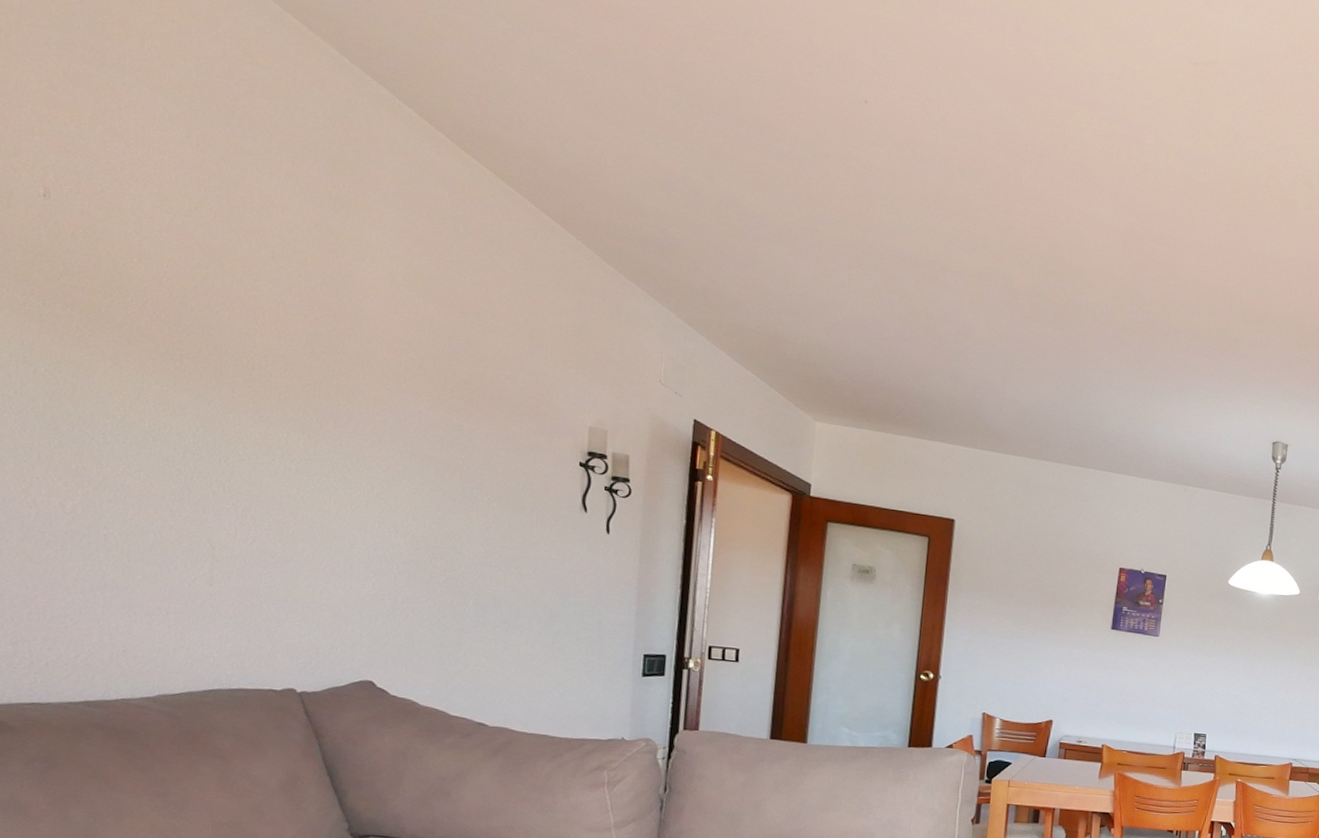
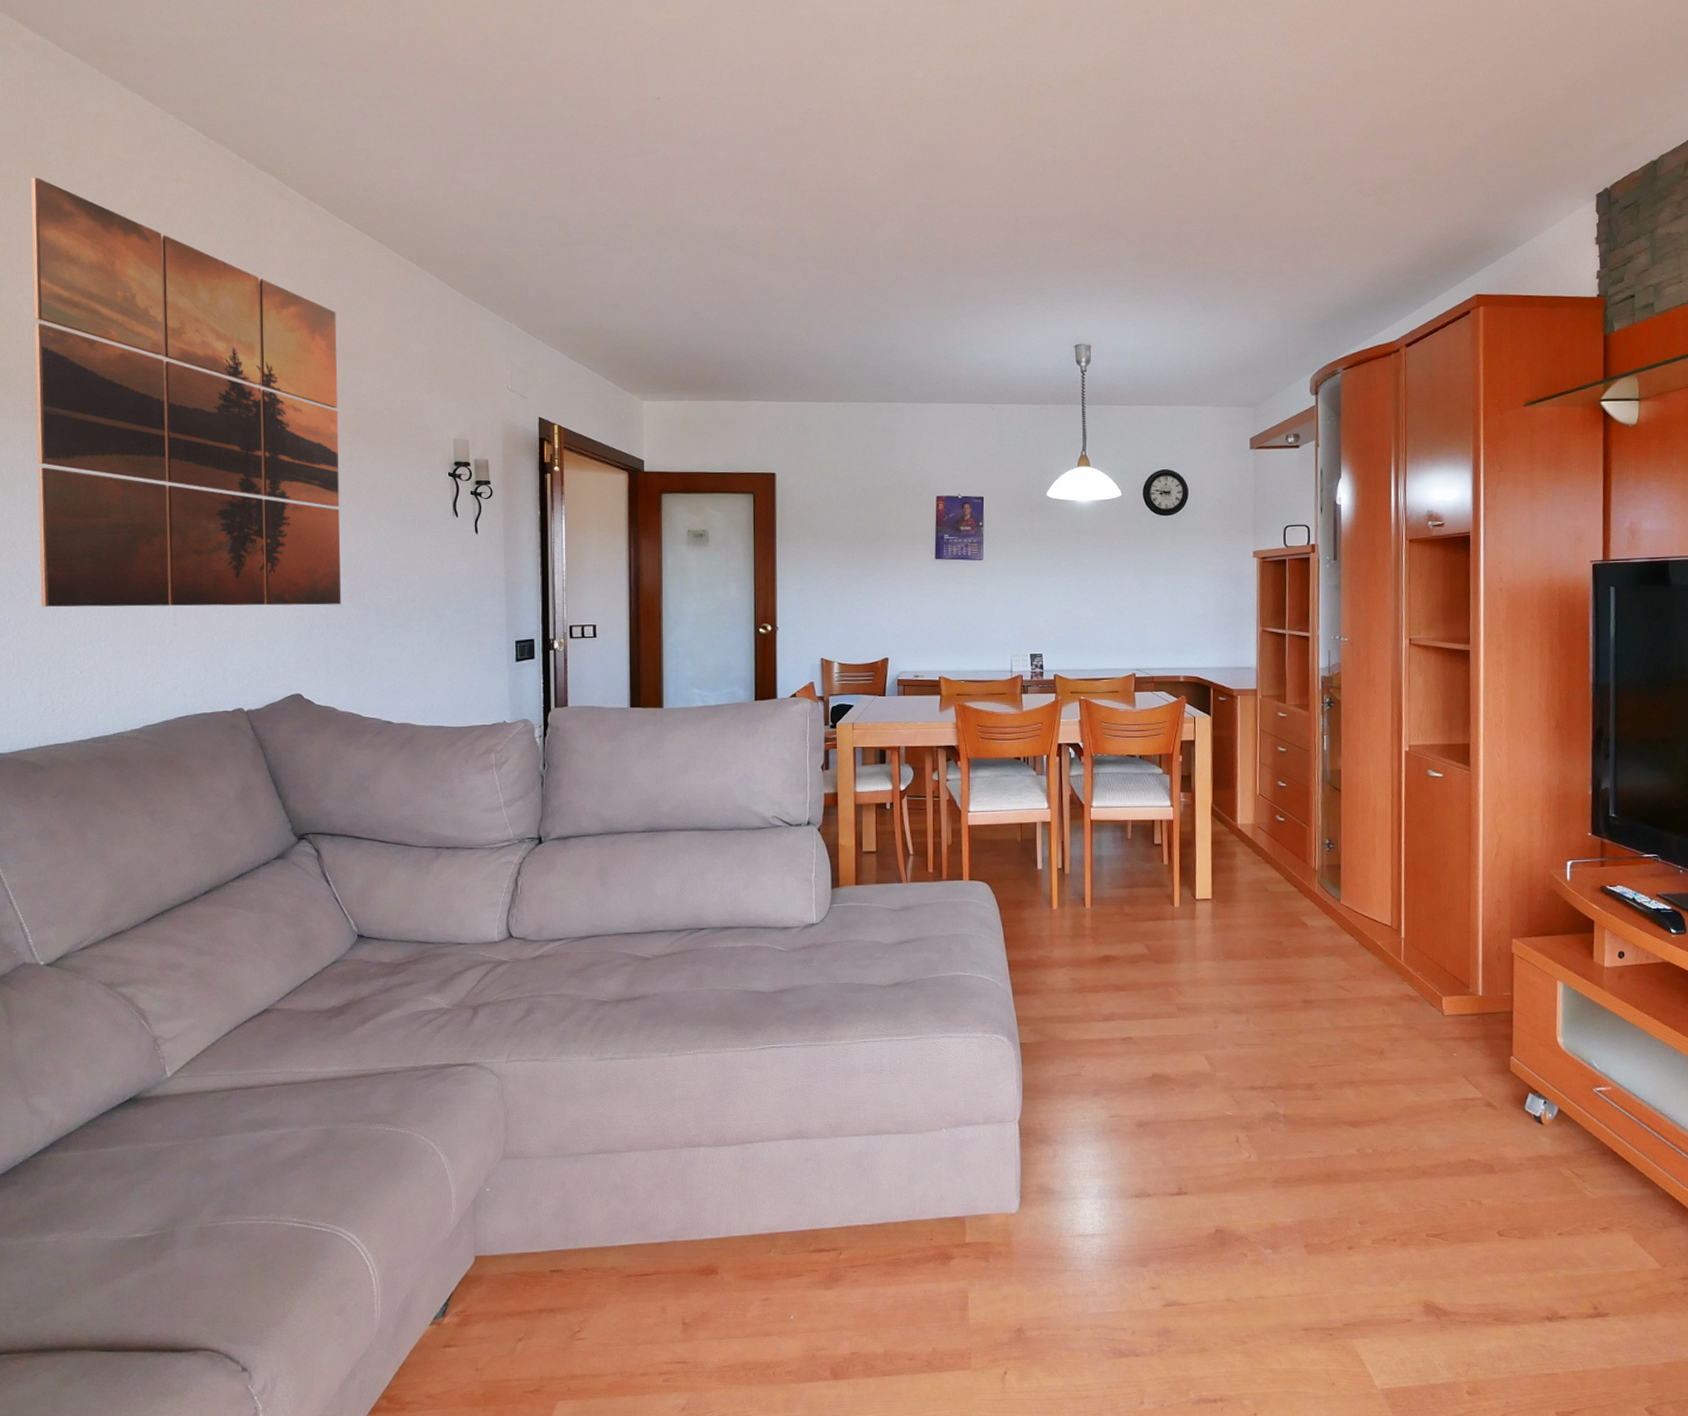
wall art: none [22,18,454,589] -> present [31,178,341,607]

